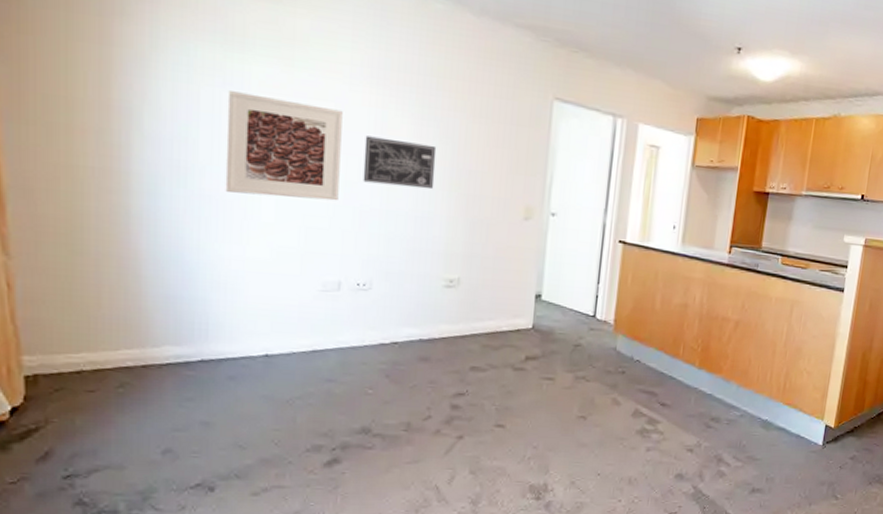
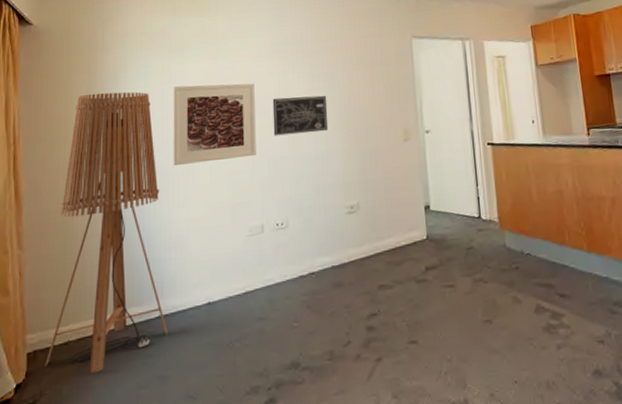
floor lamp: none [50,72,213,409] -> present [45,92,168,374]

